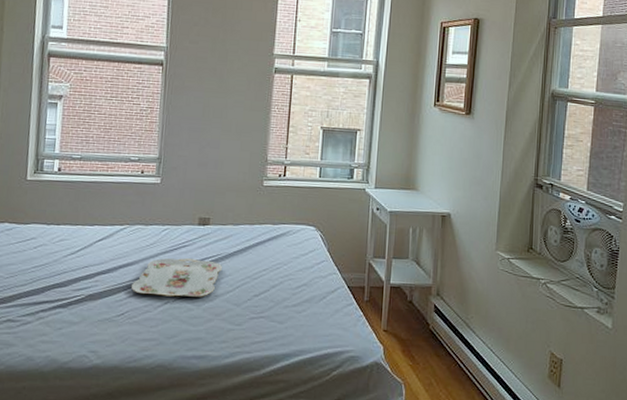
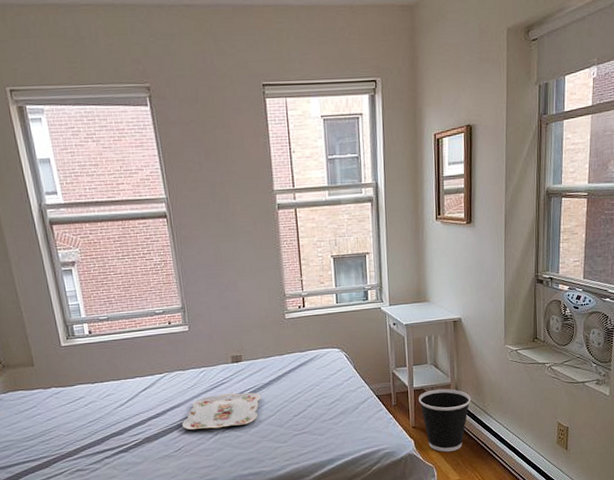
wastebasket: none [394,289,454,368] -> present [419,388,471,452]

